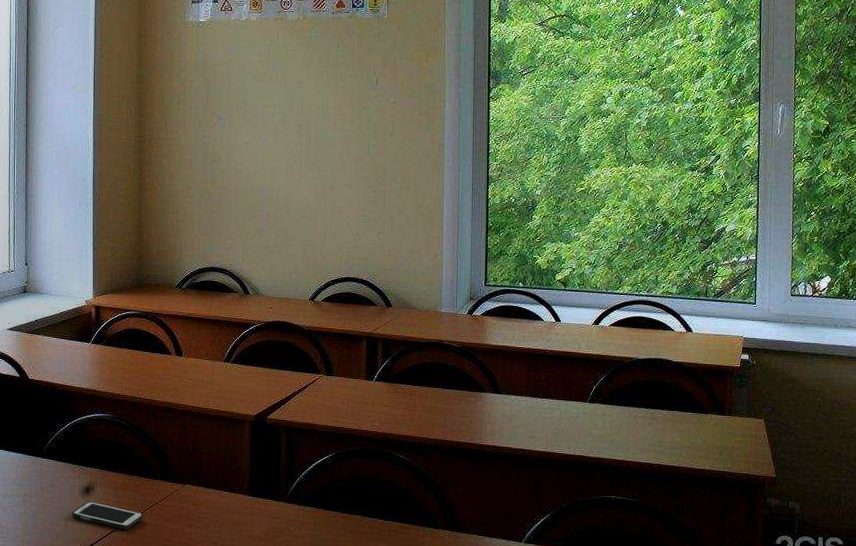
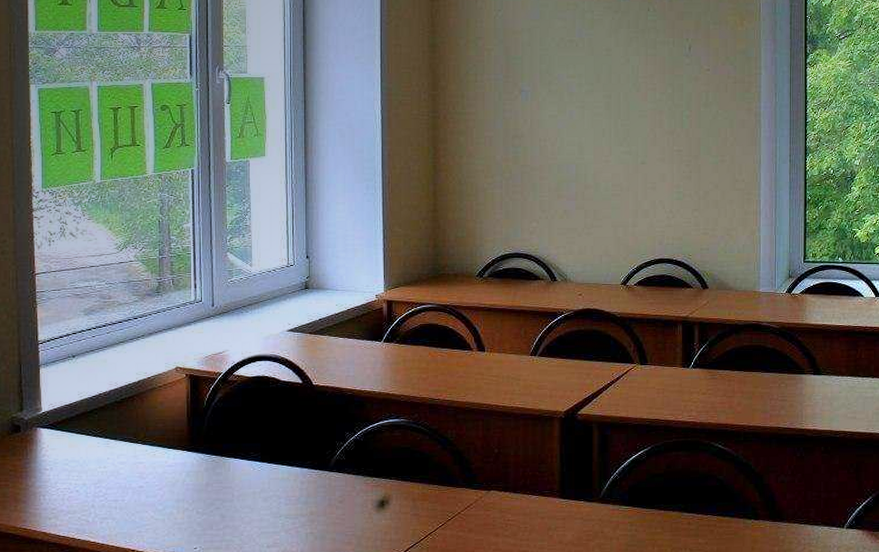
cell phone: present [72,501,143,530] -> none [365,515,445,545]

